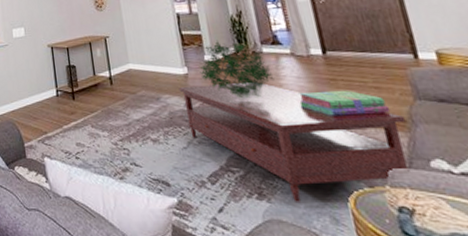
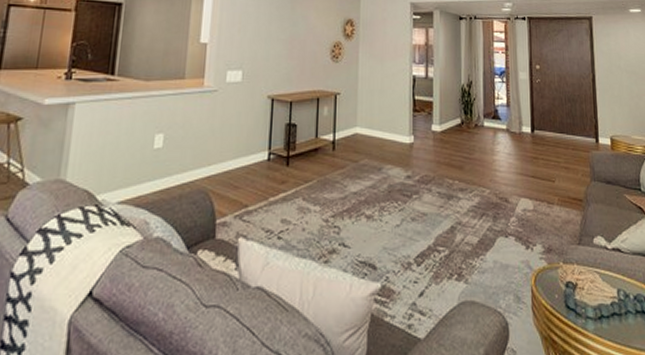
coffee table: present [179,82,410,202] -> none [402,156,583,282]
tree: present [200,40,275,100] -> none [425,109,490,175]
stack of books: present [299,90,391,116] -> none [506,169,573,194]

